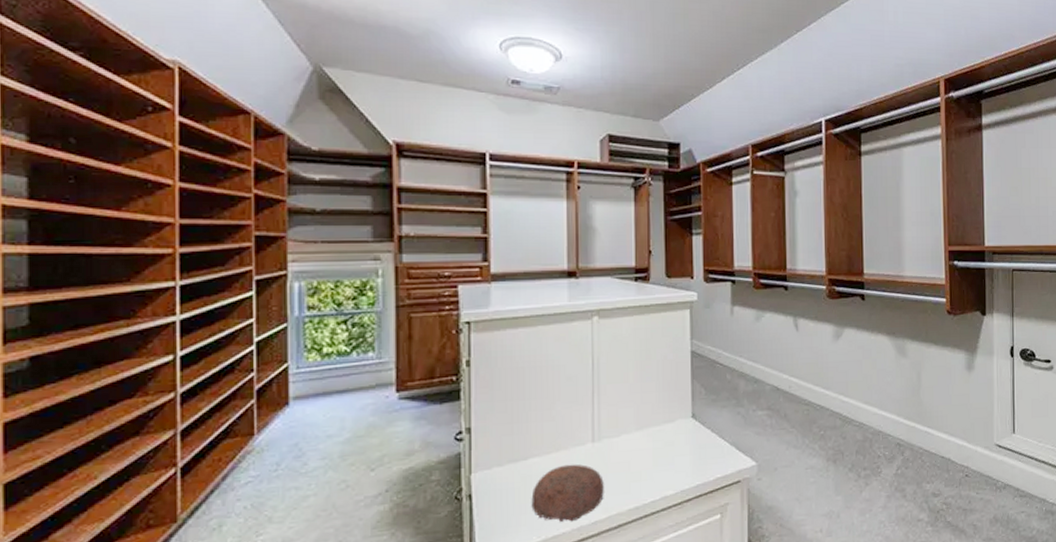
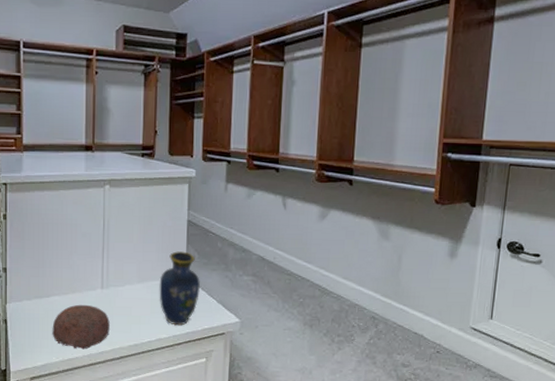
vase: none [662,388,709,478] -> present [159,251,200,326]

